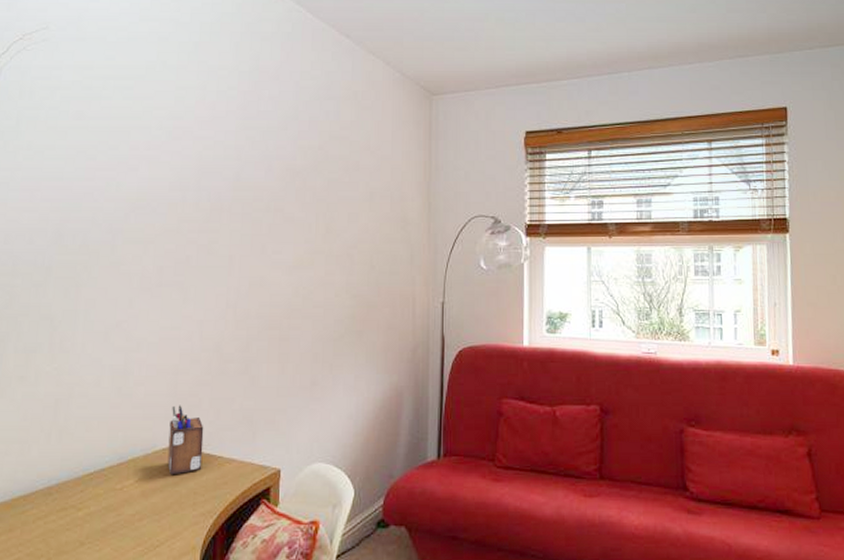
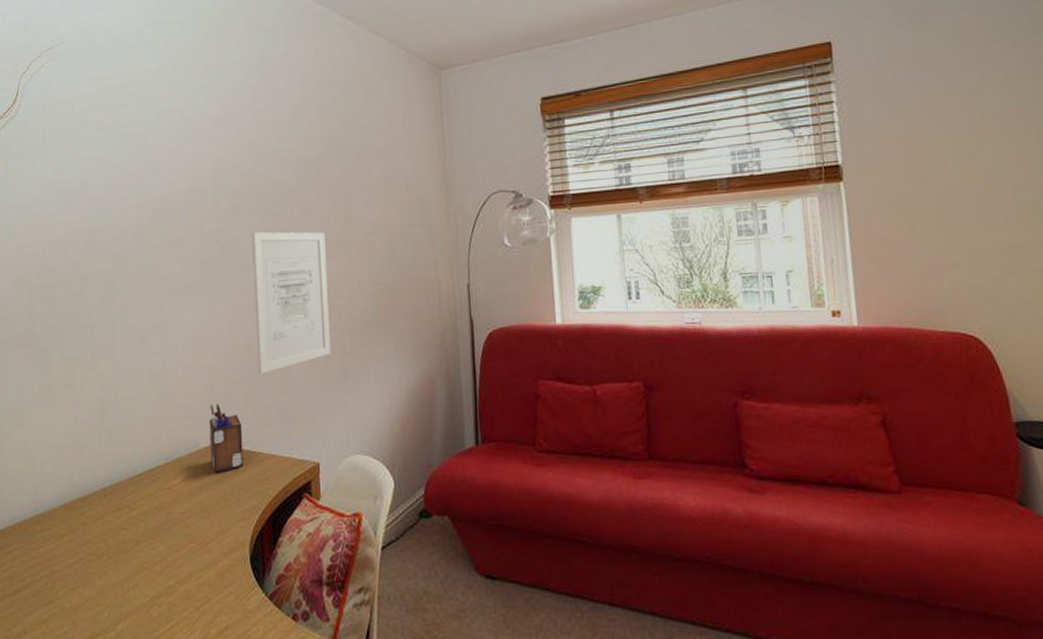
wall art: none [225,236,306,378] -> present [252,231,331,374]

